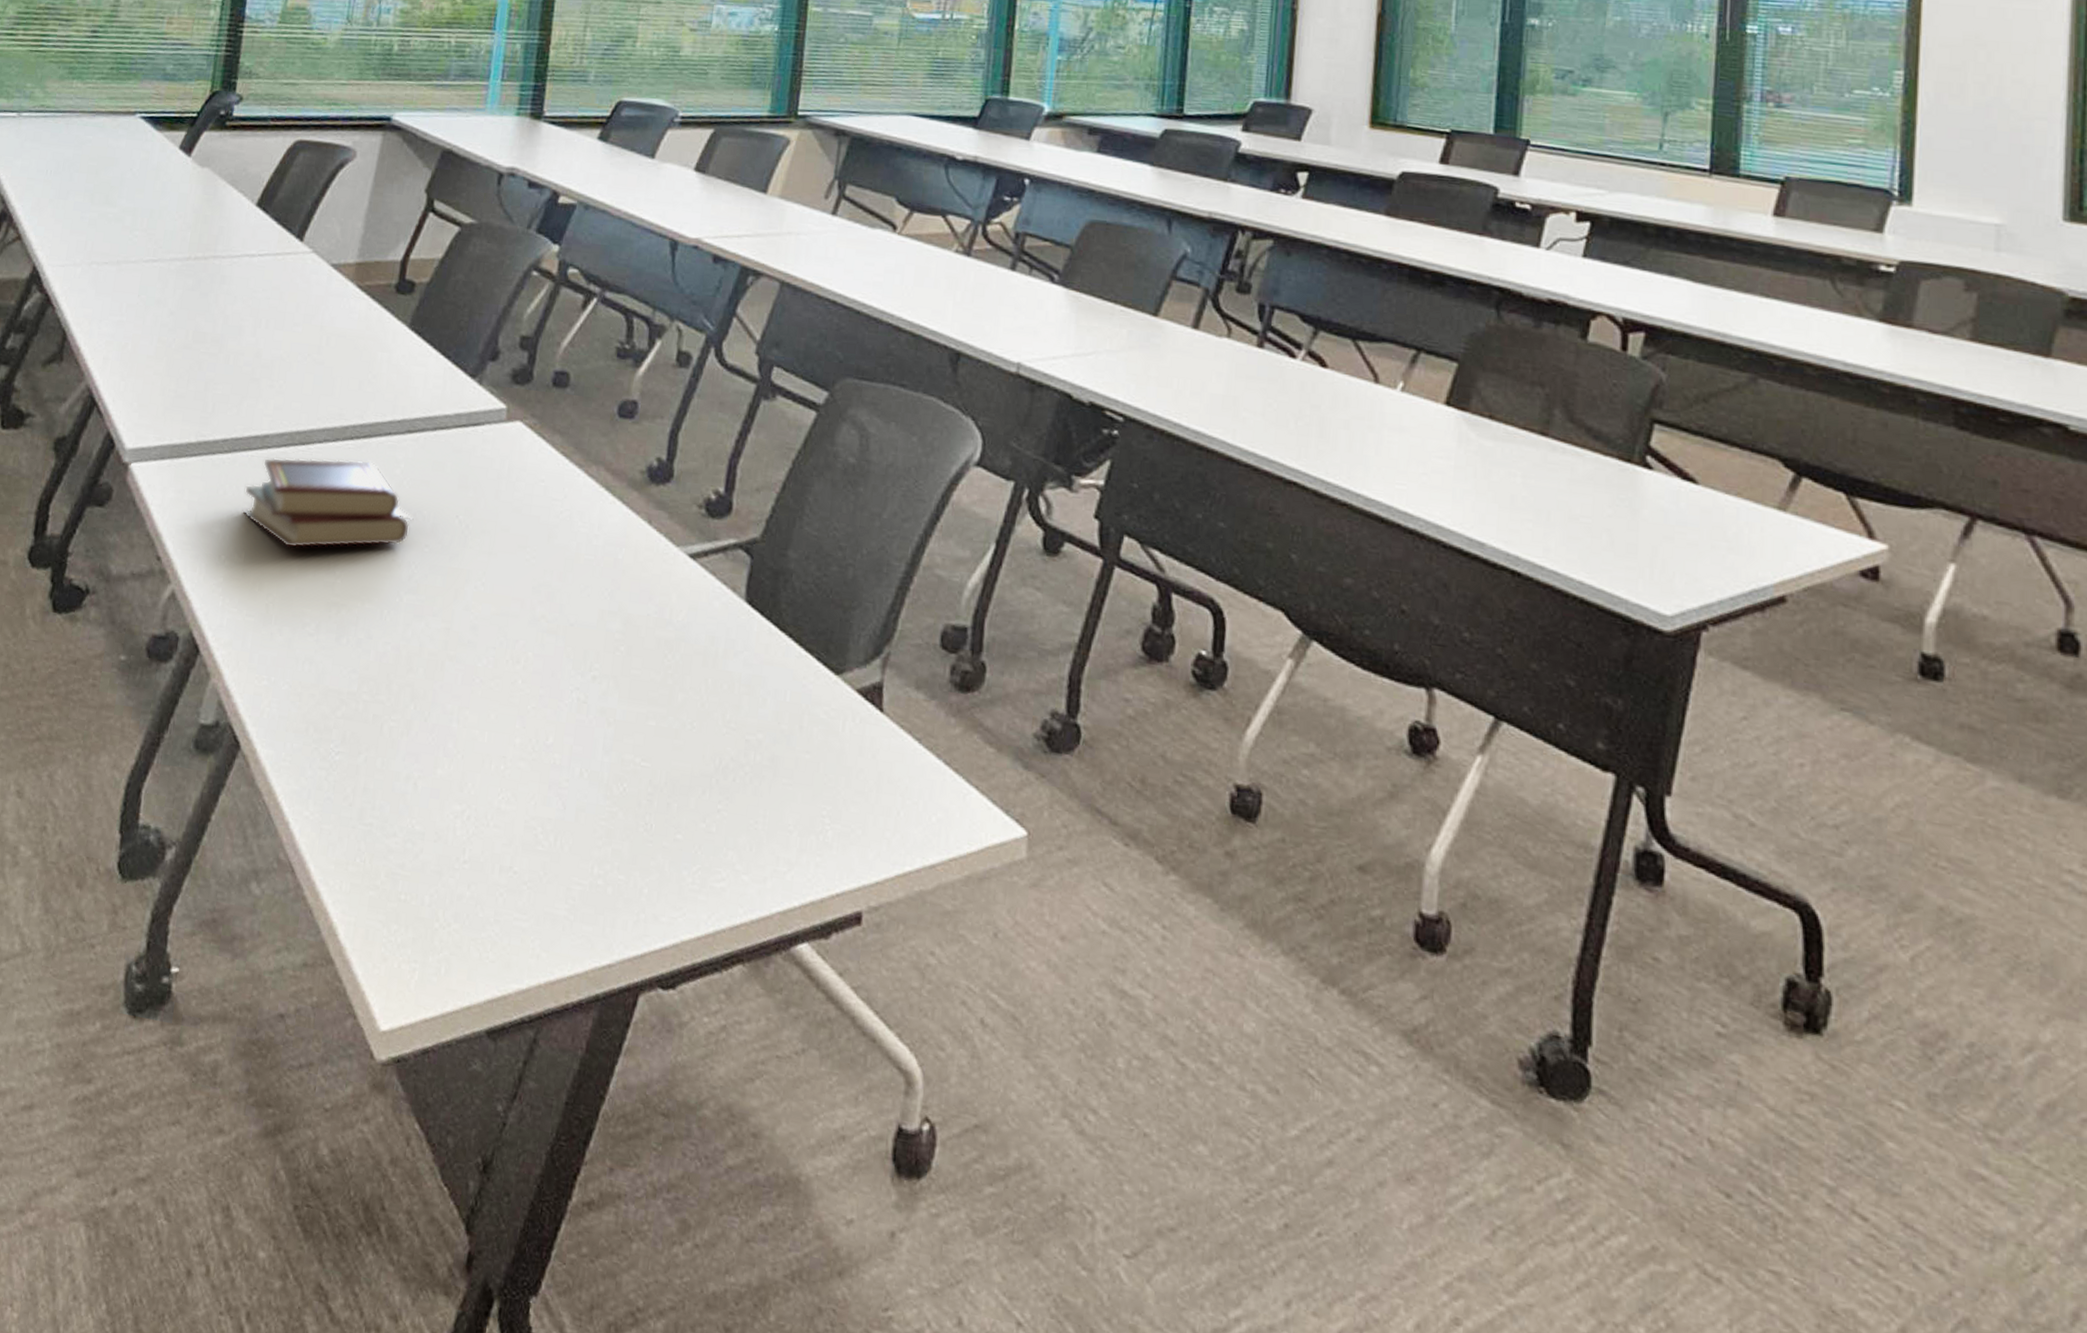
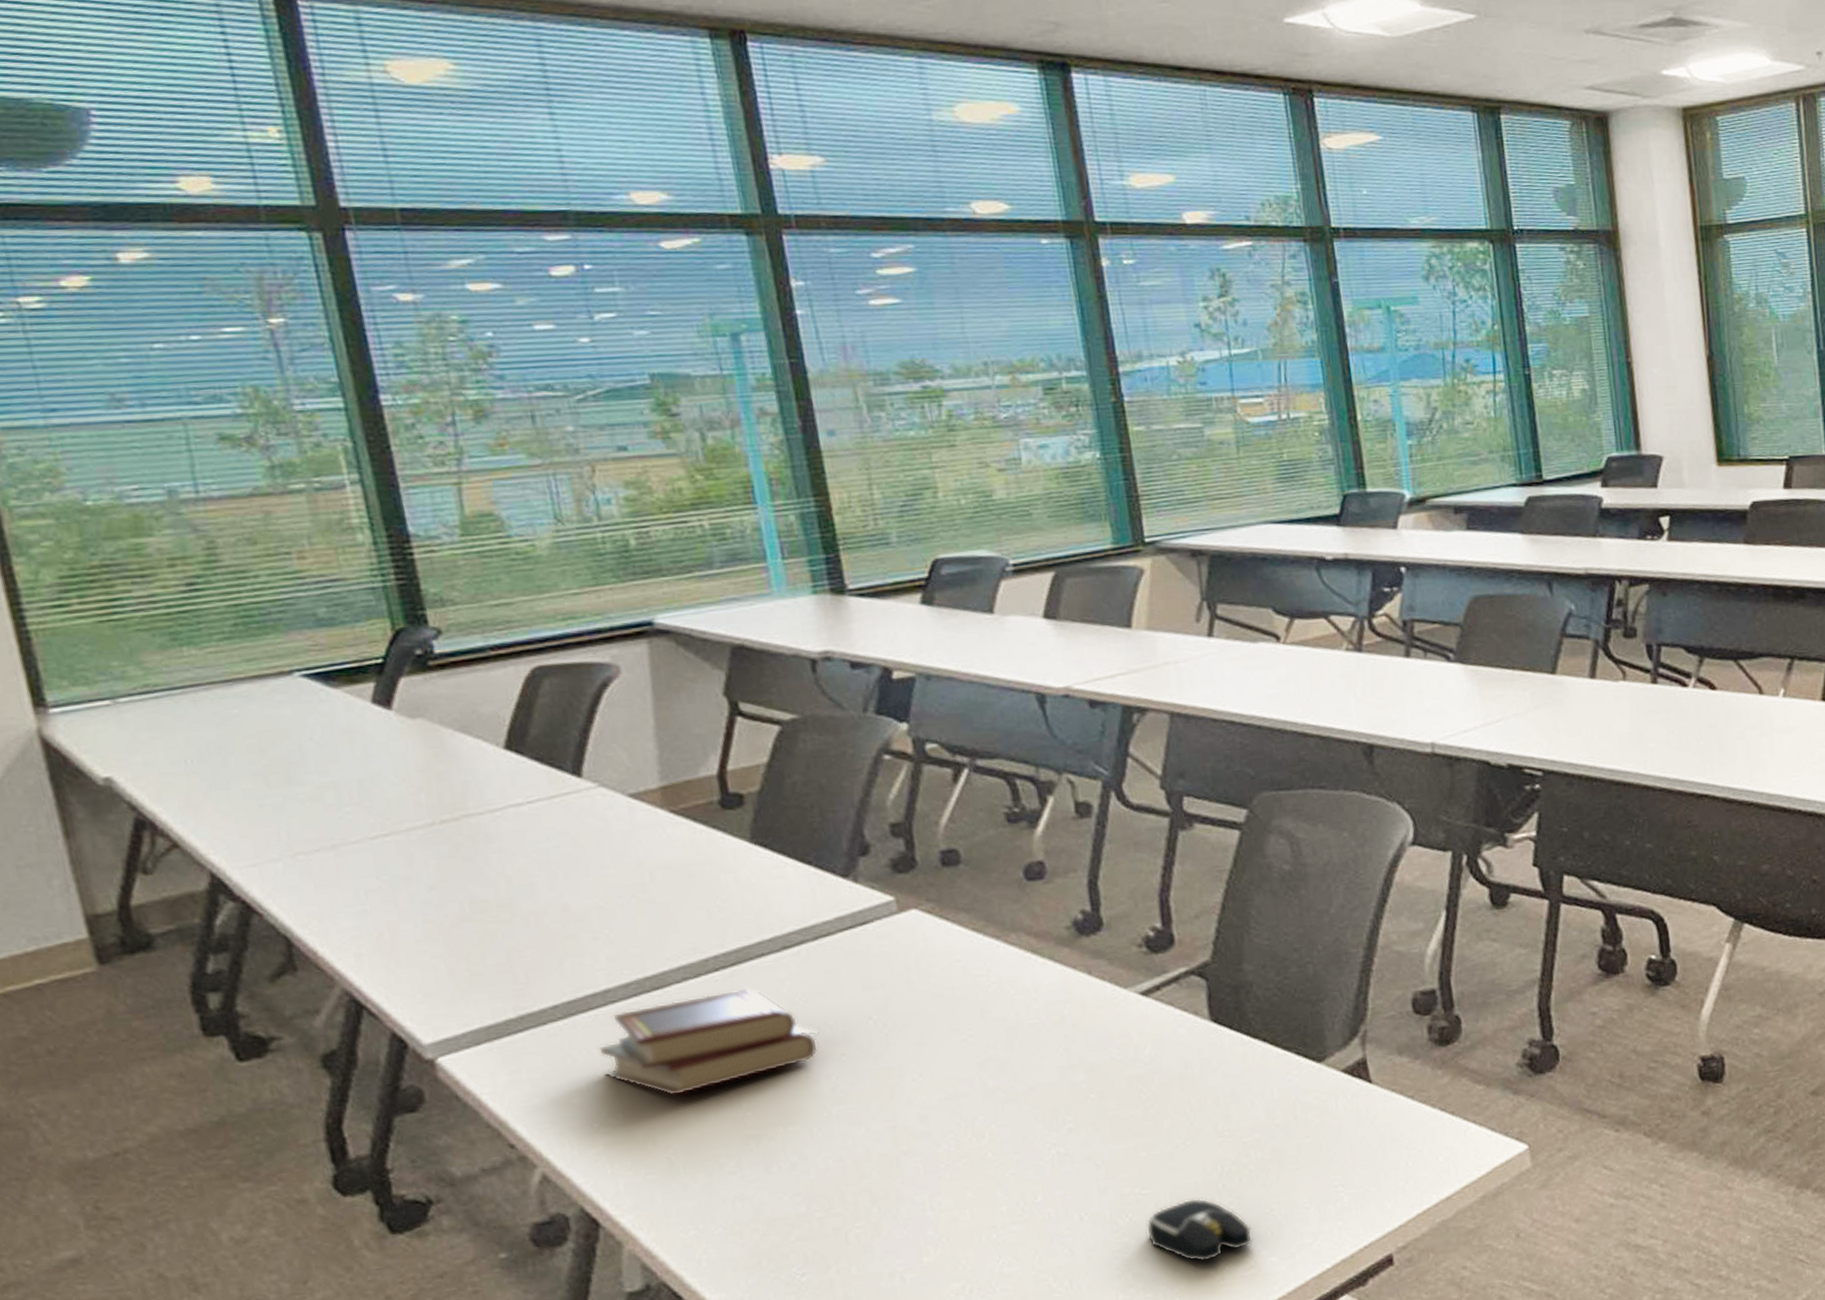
computer mouse: none [635,784,733,859] -> present [1146,1198,1253,1262]

